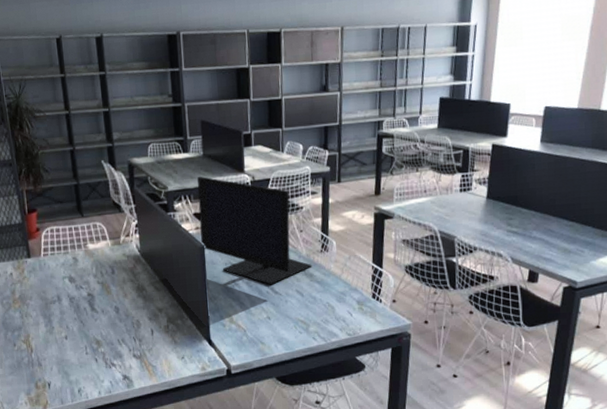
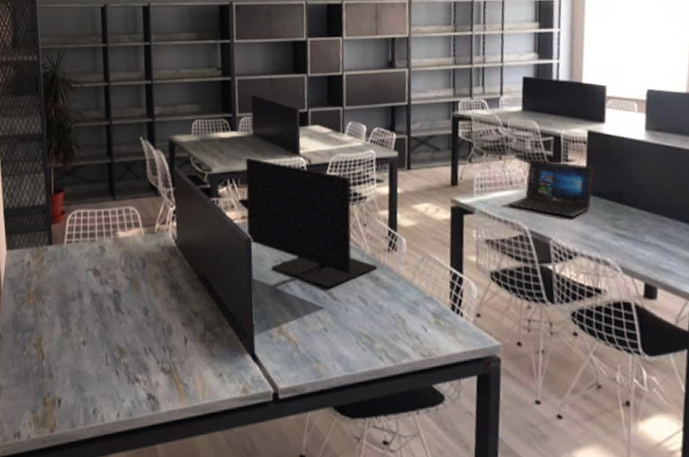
laptop: none [422,170,495,219] -> present [508,159,594,218]

